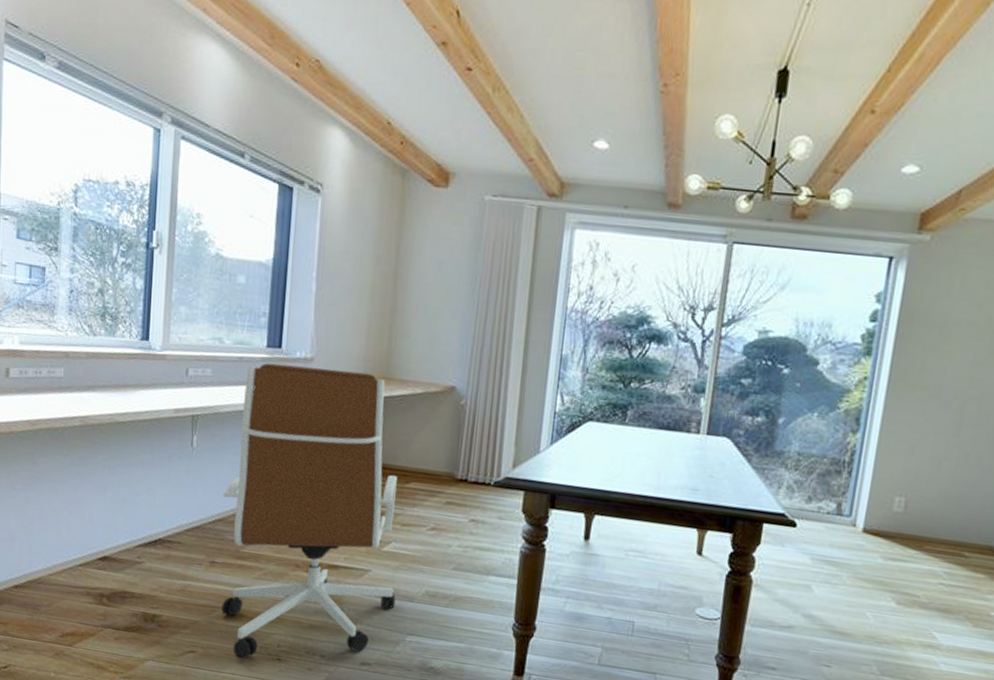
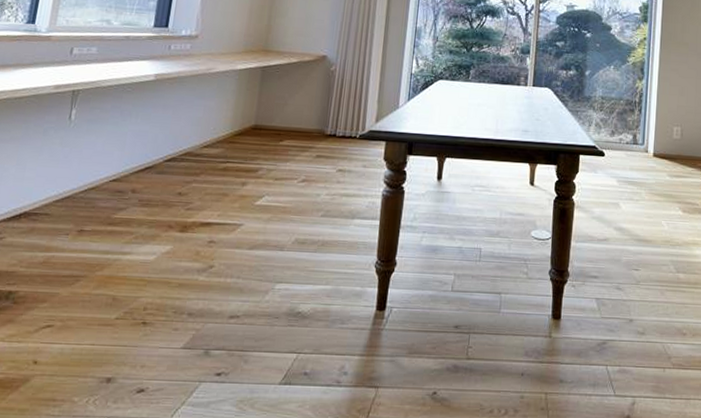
office chair: present [221,363,397,660] -> none [86,40,272,328]

